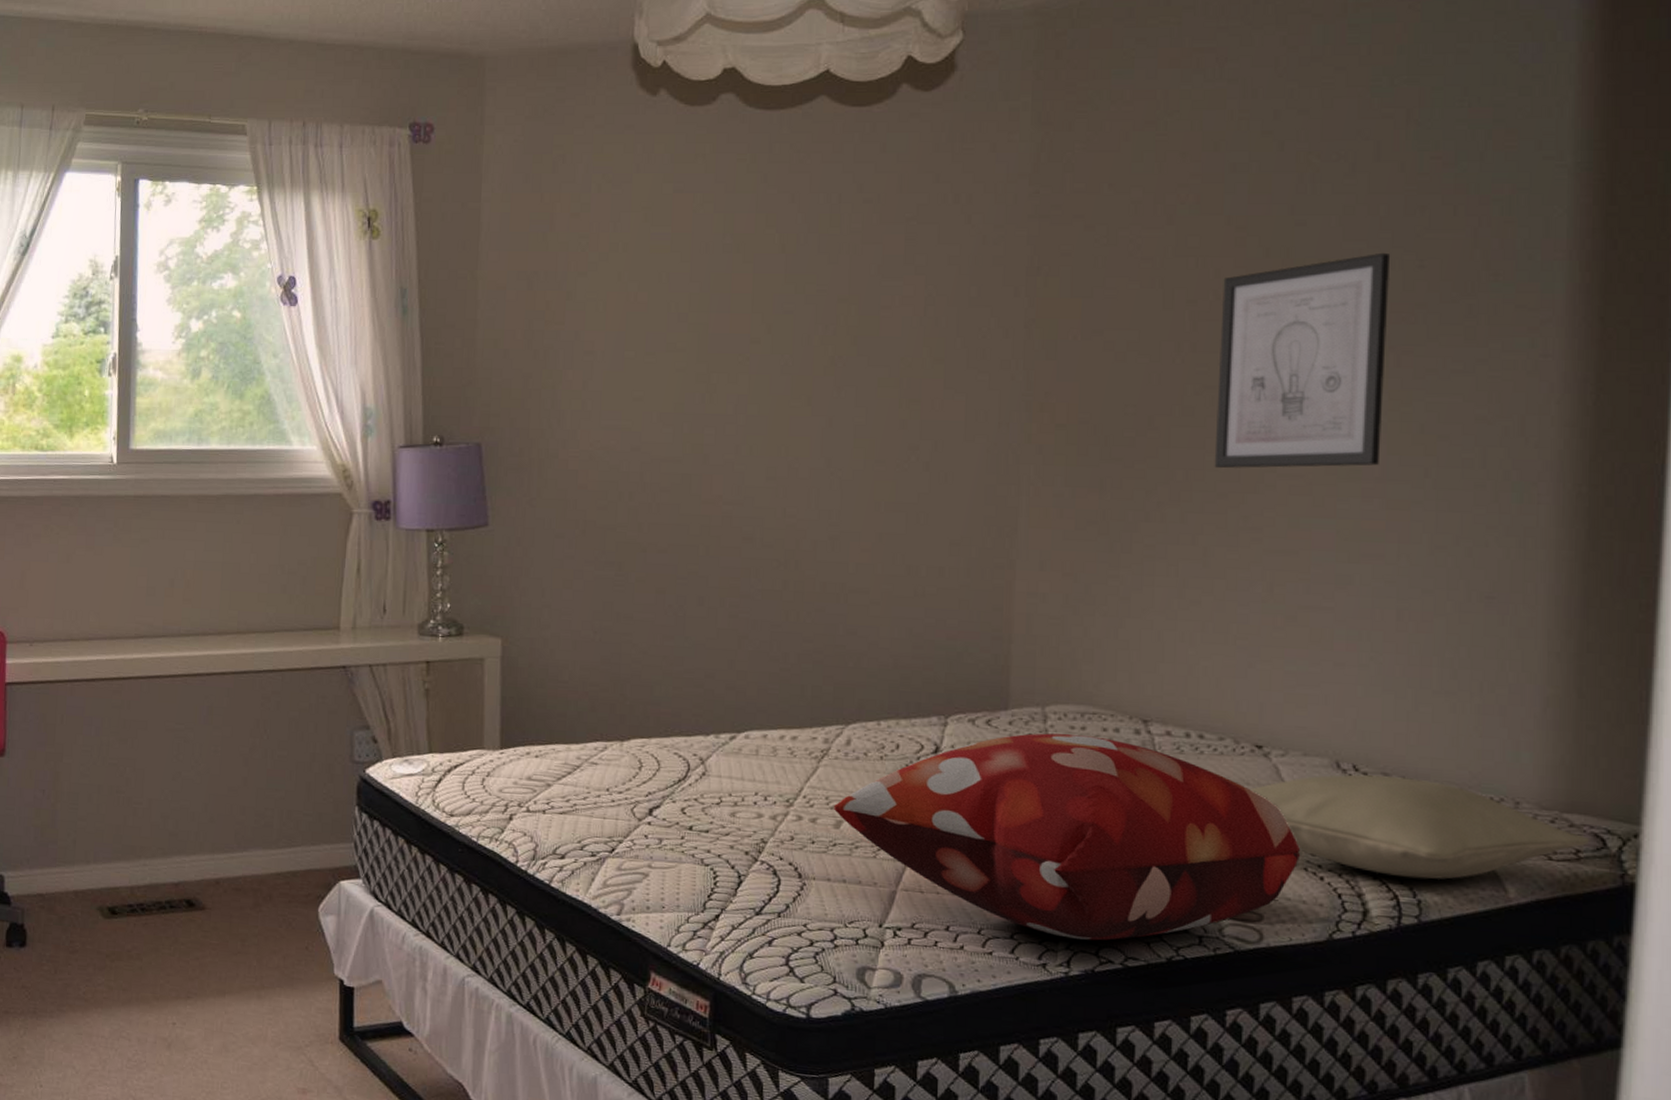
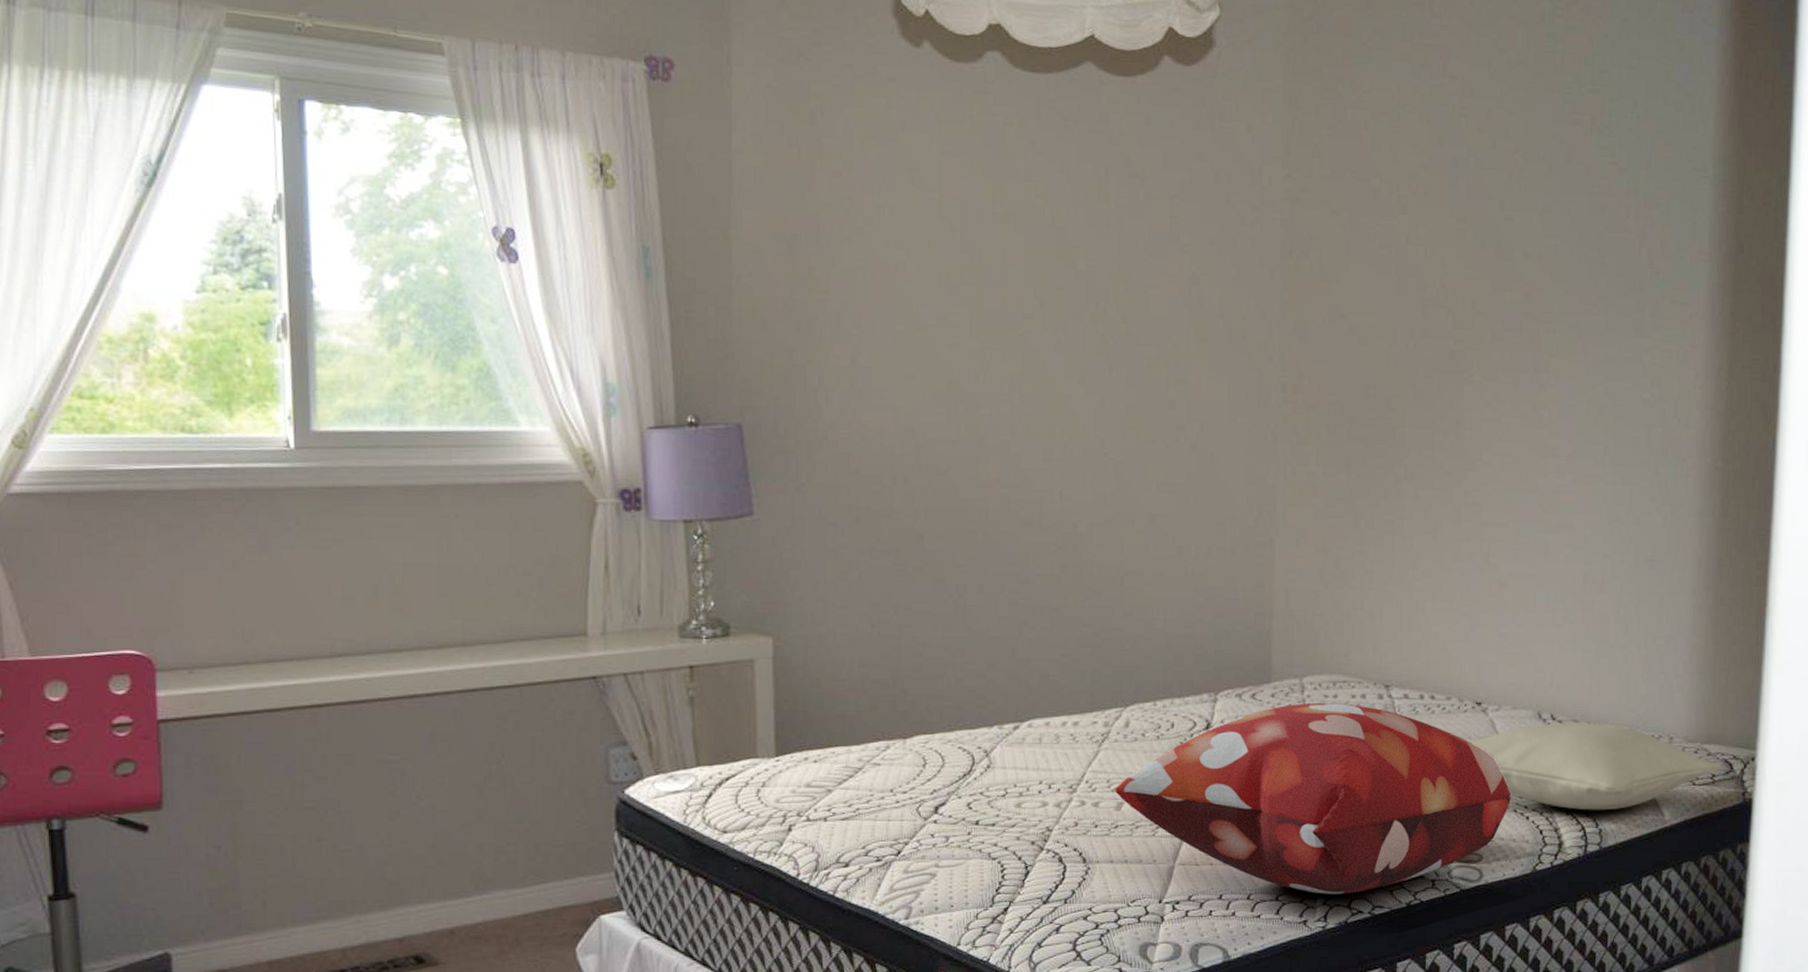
wall art: present [1214,252,1391,469] -> none [1441,248,1579,448]

